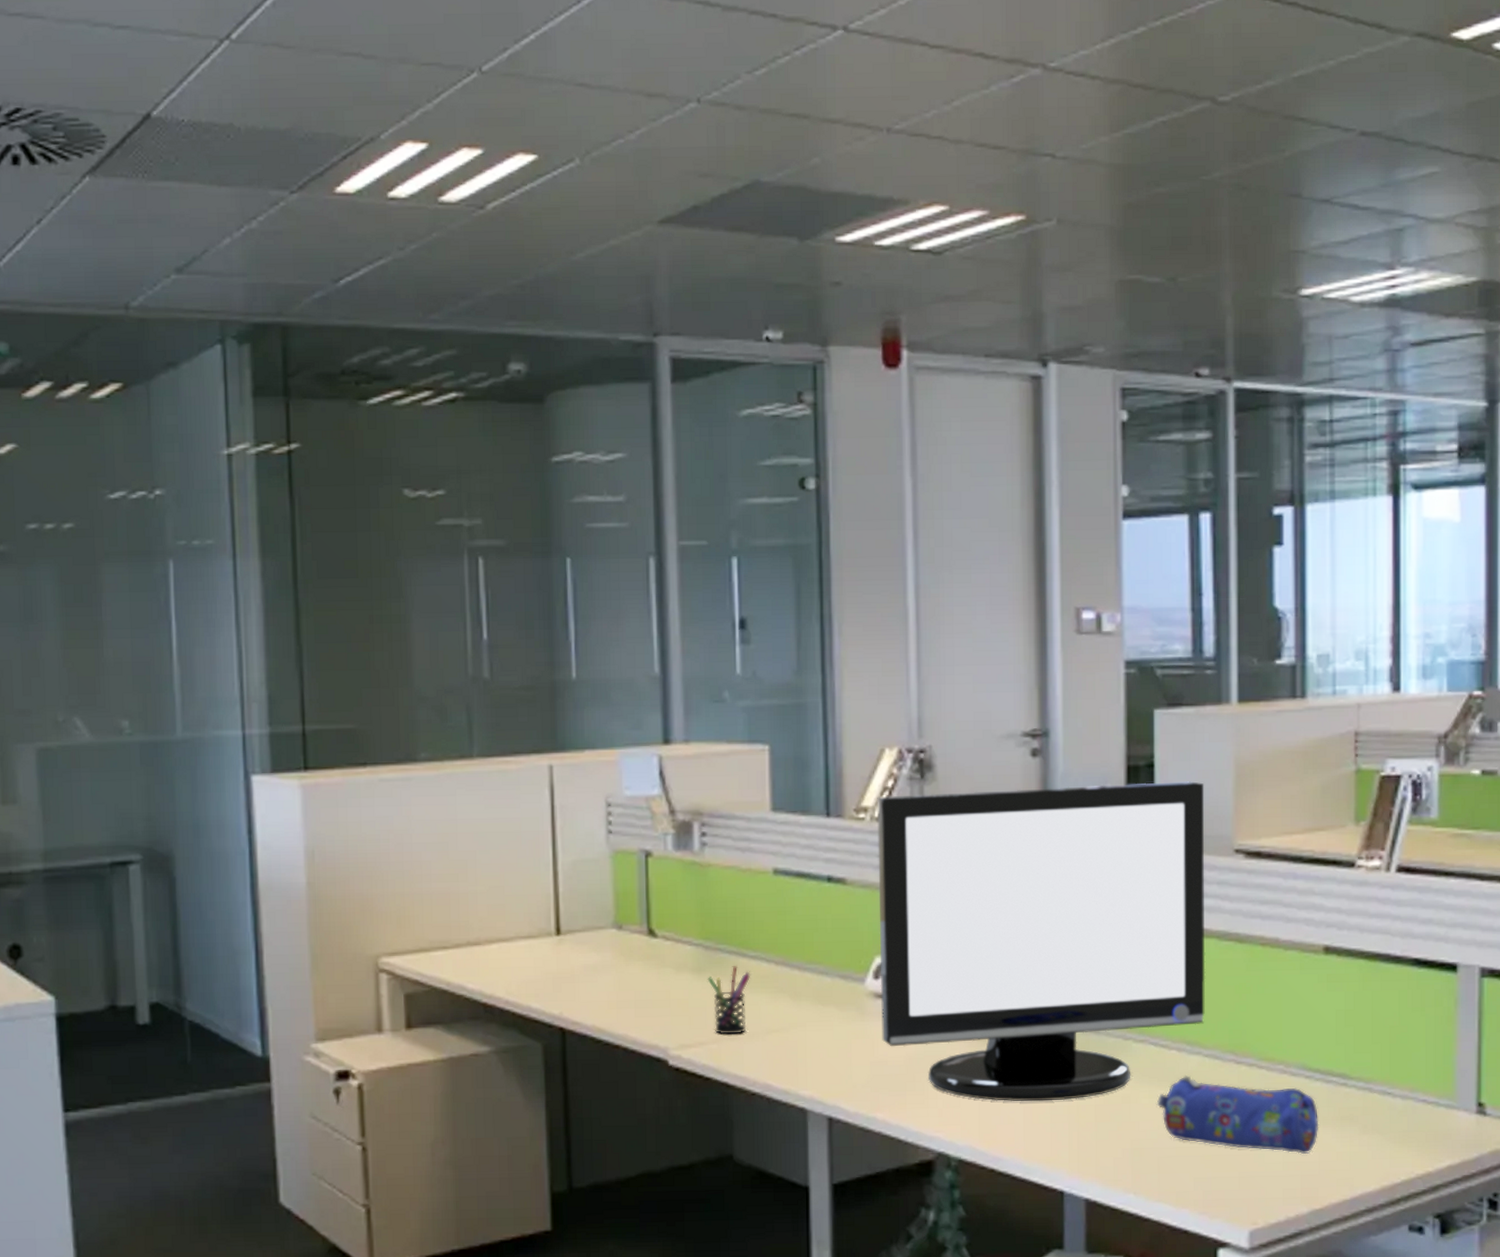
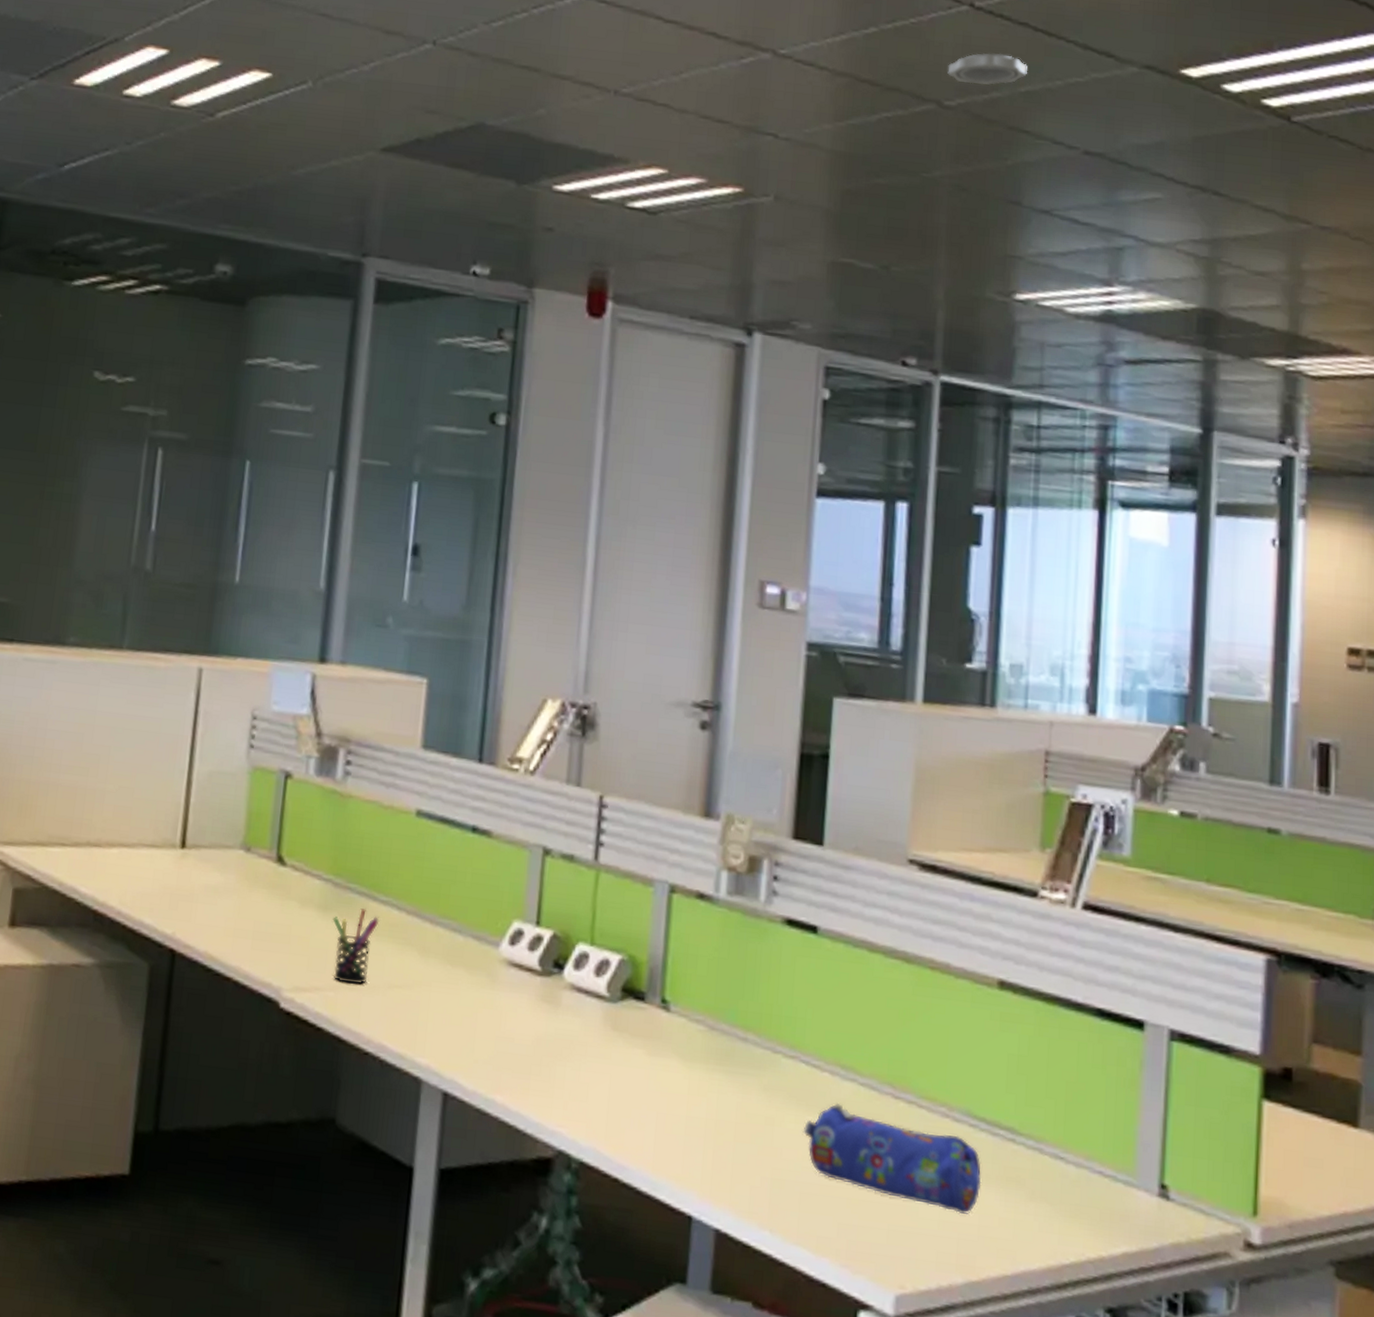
monitor: present [877,780,1206,1102] -> none [511,749,881,1113]
smoke detector: none [1220,38,1299,75] -> present [947,53,1027,85]

